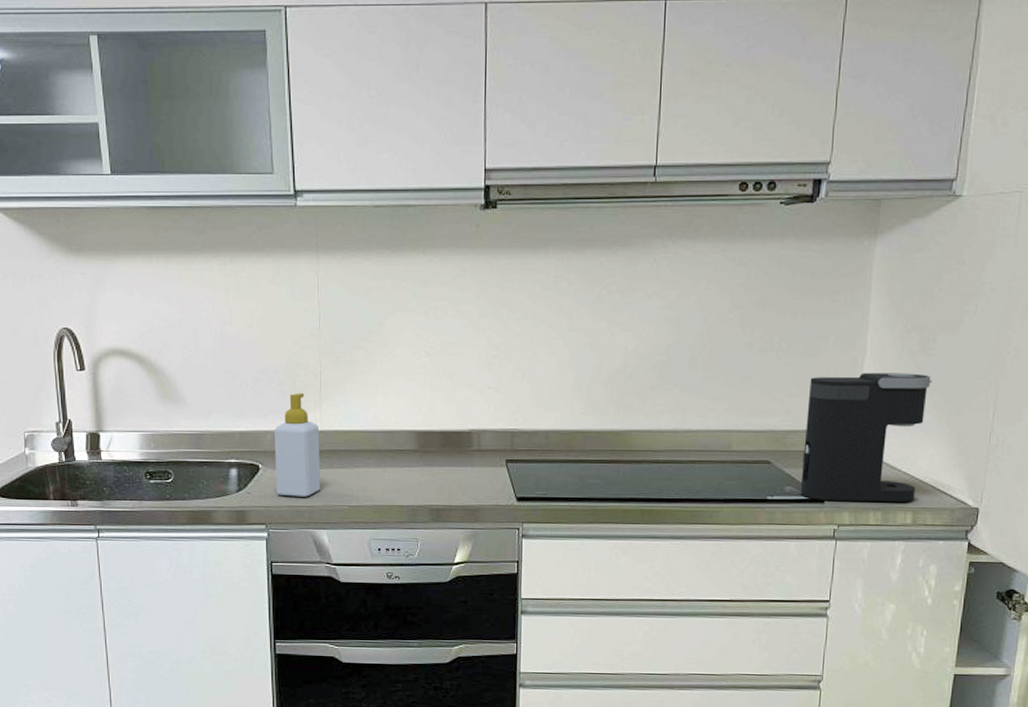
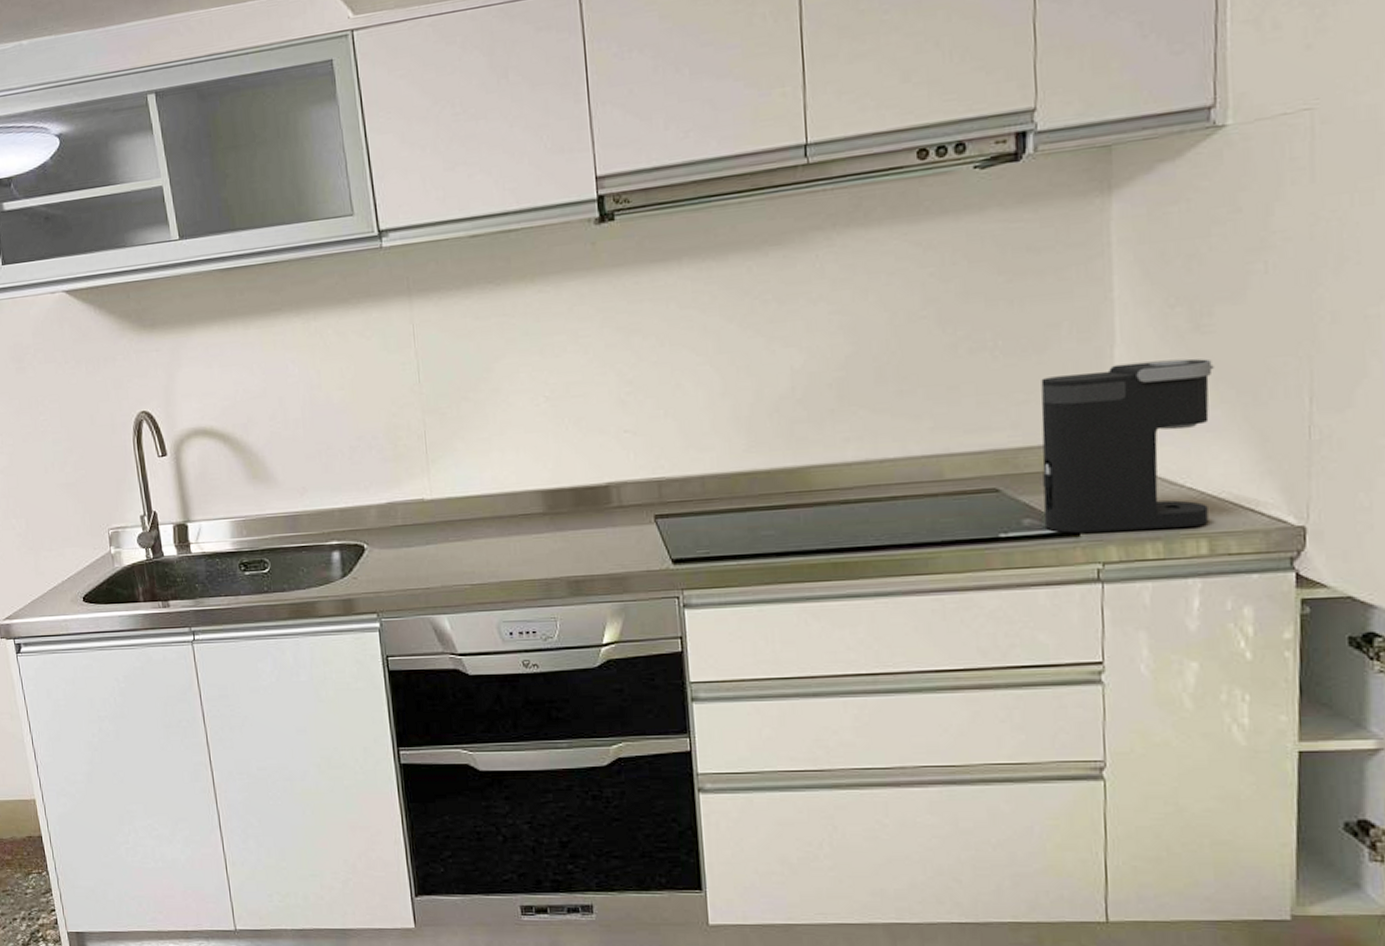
soap bottle: present [274,393,321,497] -> none [378,458,437,579]

